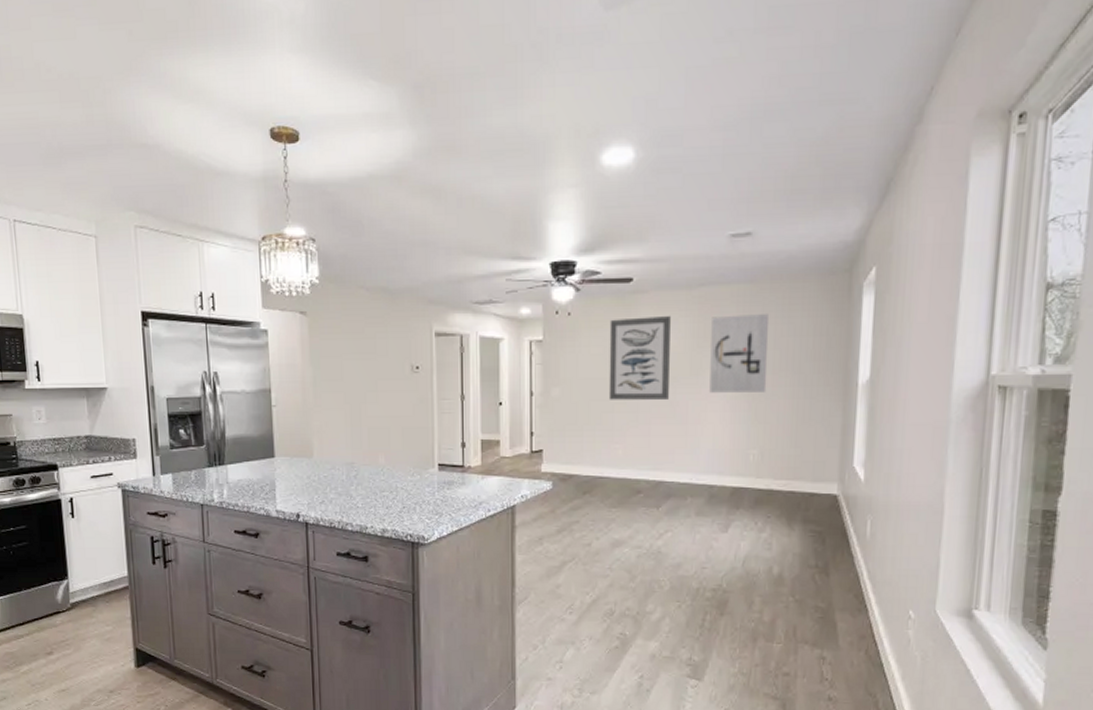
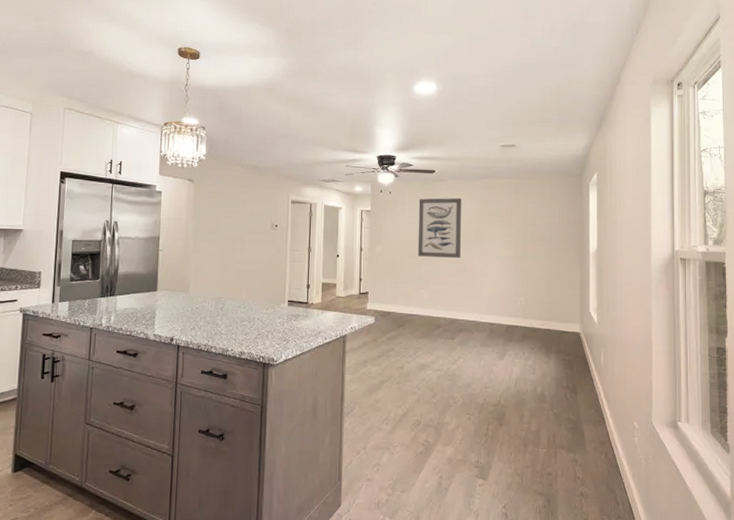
wall art: present [709,314,768,393] -> none [489,200,529,256]

